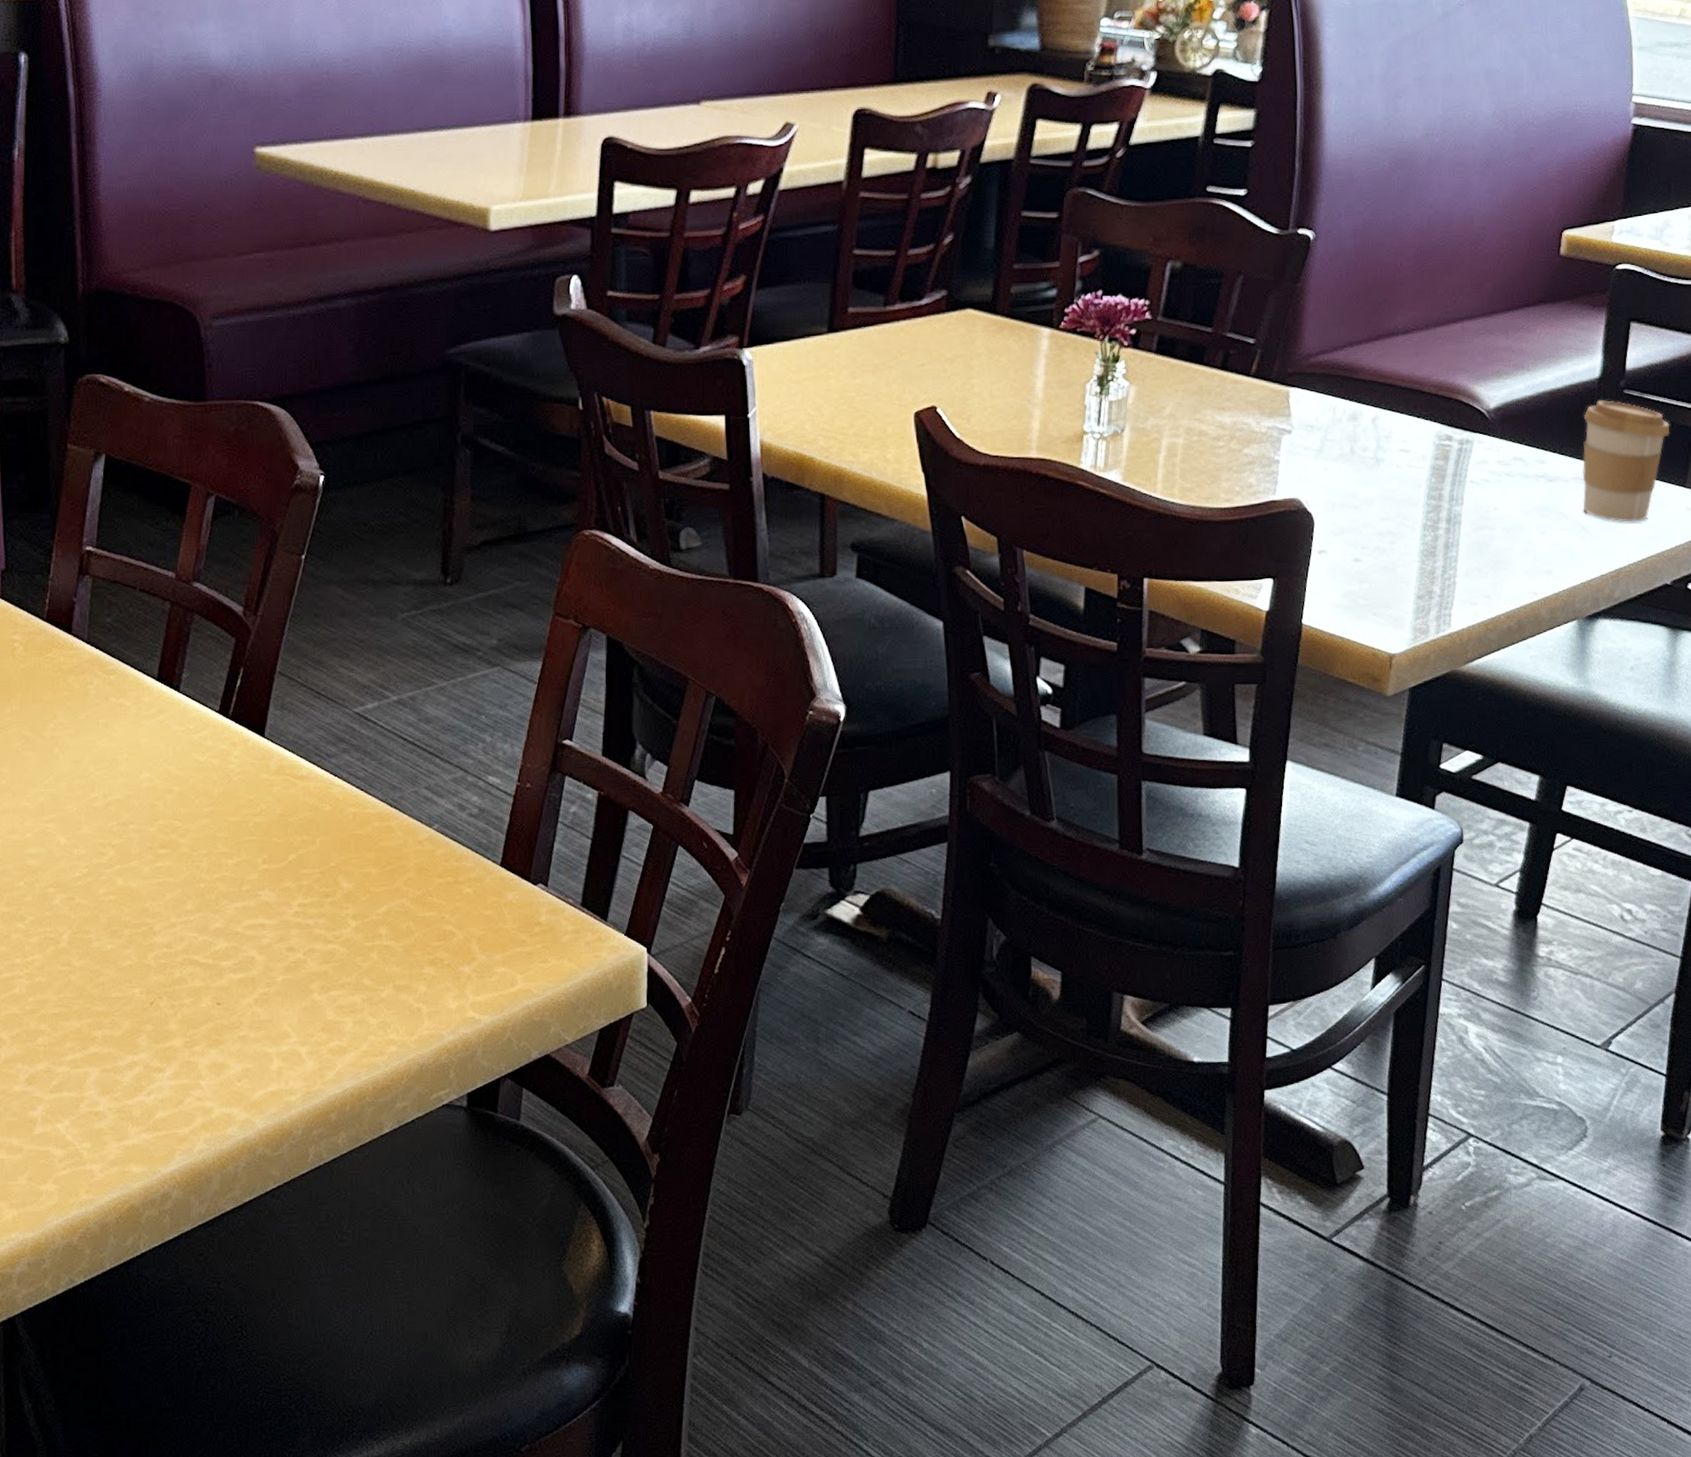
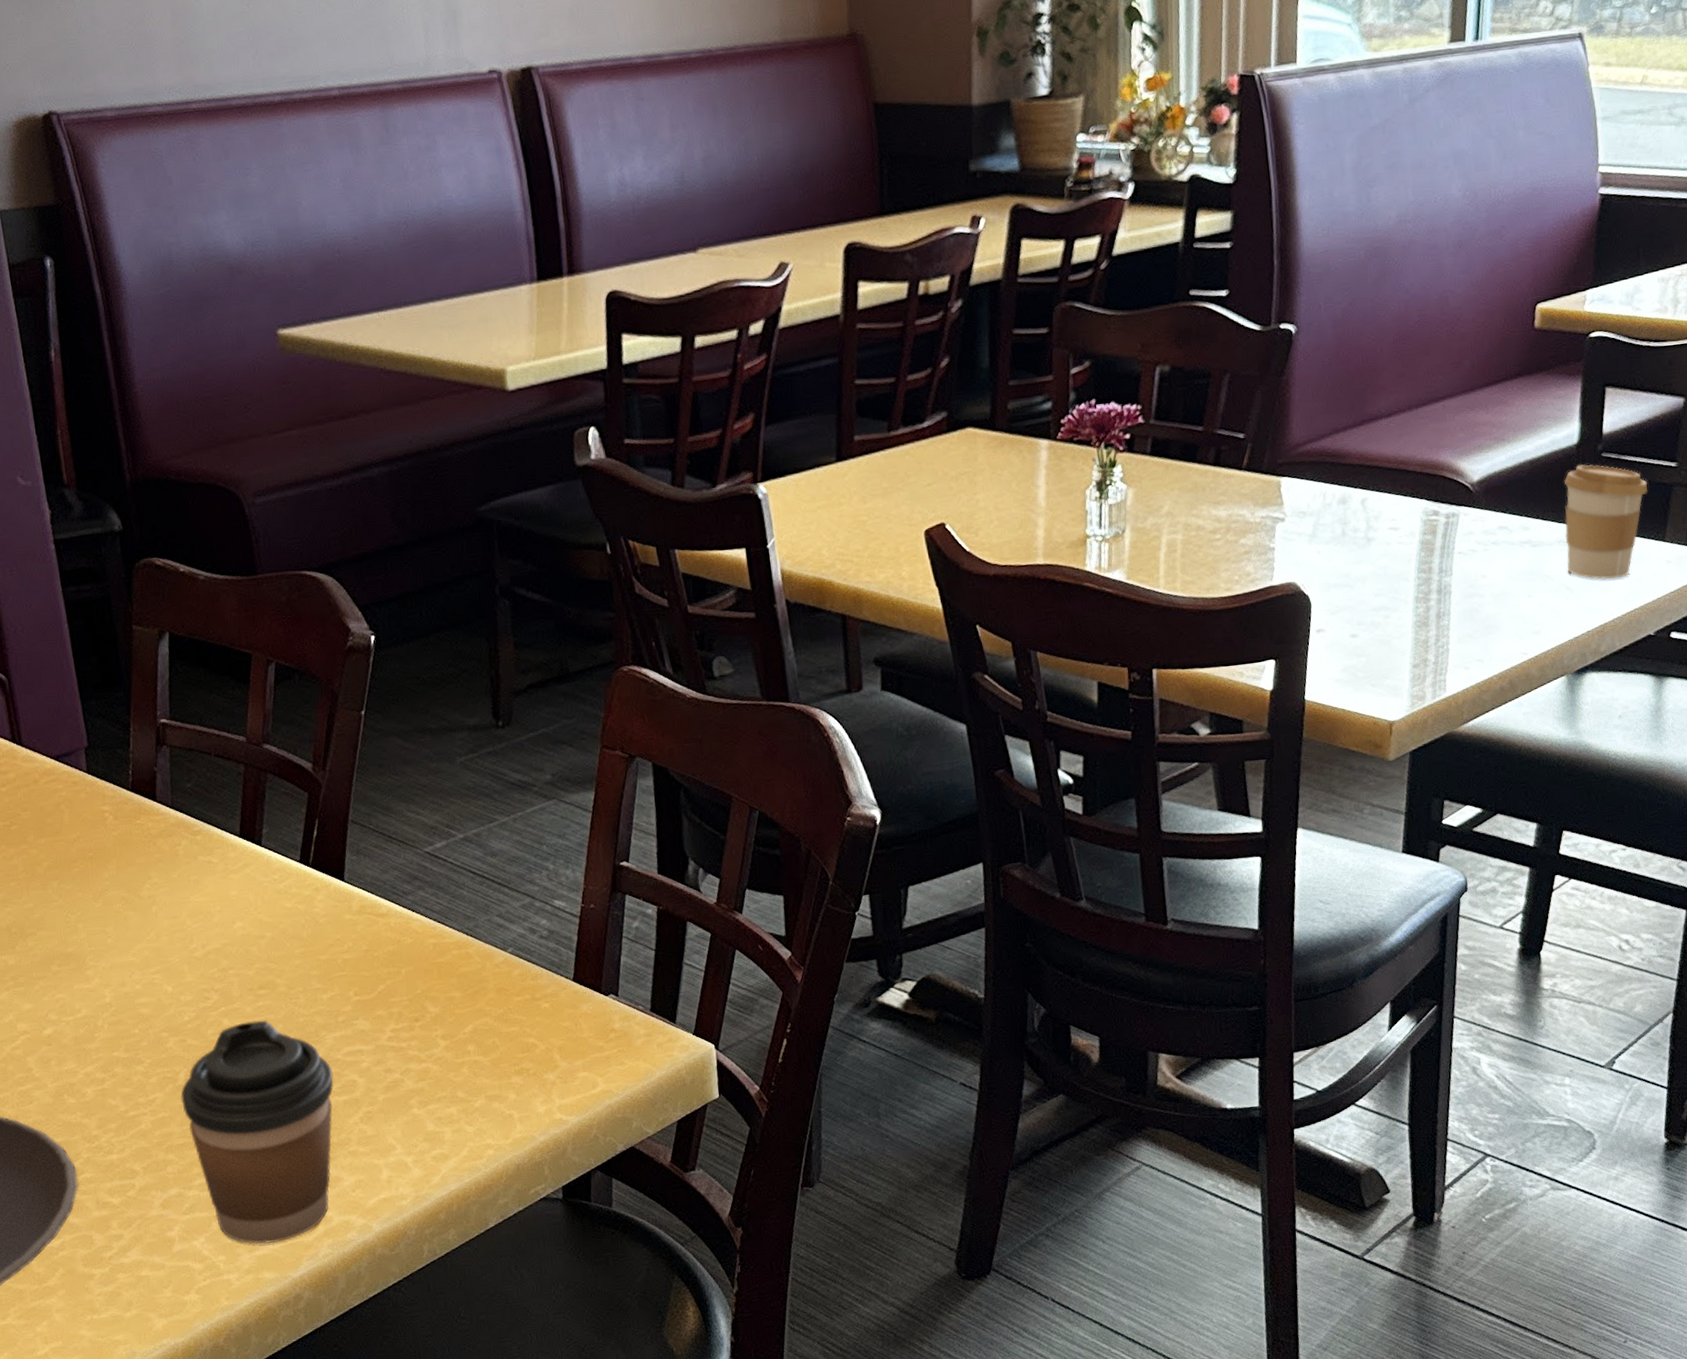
coffee cup: none [61,882,230,1133] -> present [180,1020,334,1245]

